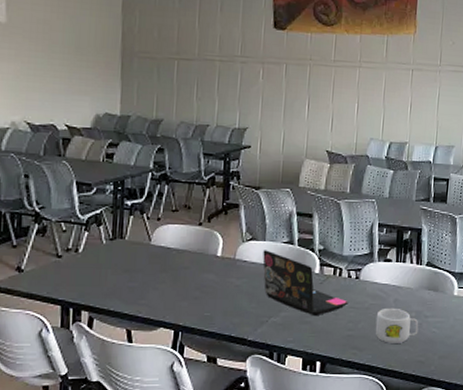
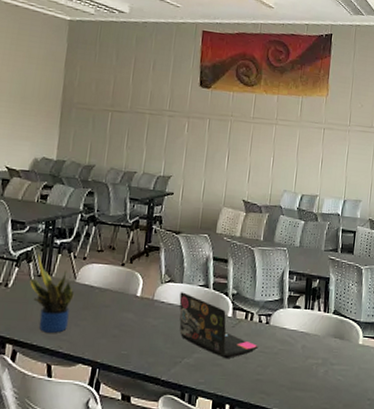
potted plant: none [102,215,150,297] -> present [30,253,75,333]
mug: present [375,307,419,343] -> none [283,353,325,390]

